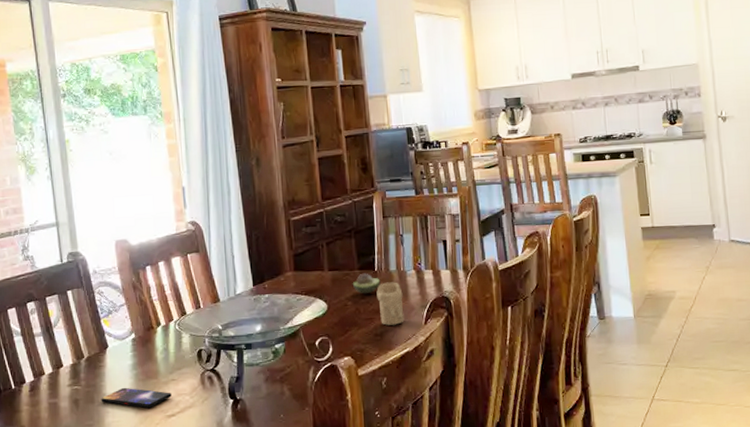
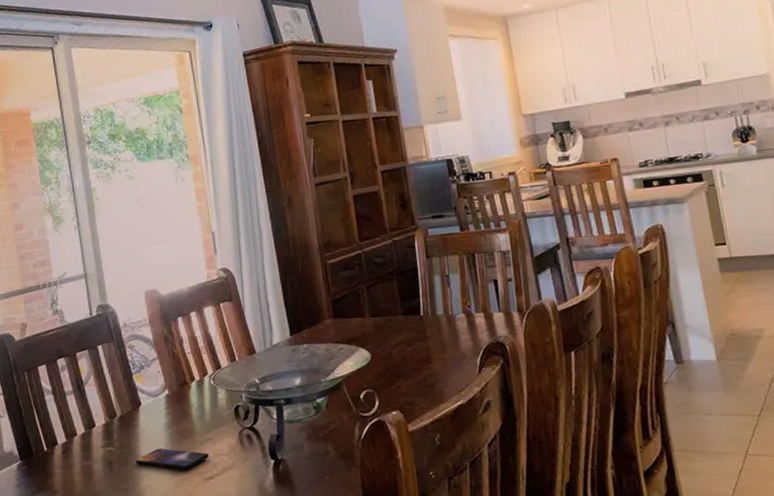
fruit: present [352,273,381,293] -> none [396,318,428,341]
candle: present [376,282,405,326] -> none [423,327,456,376]

